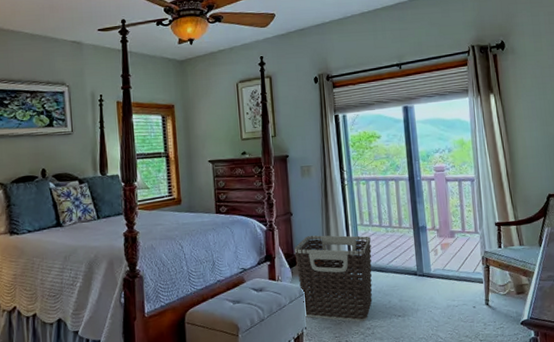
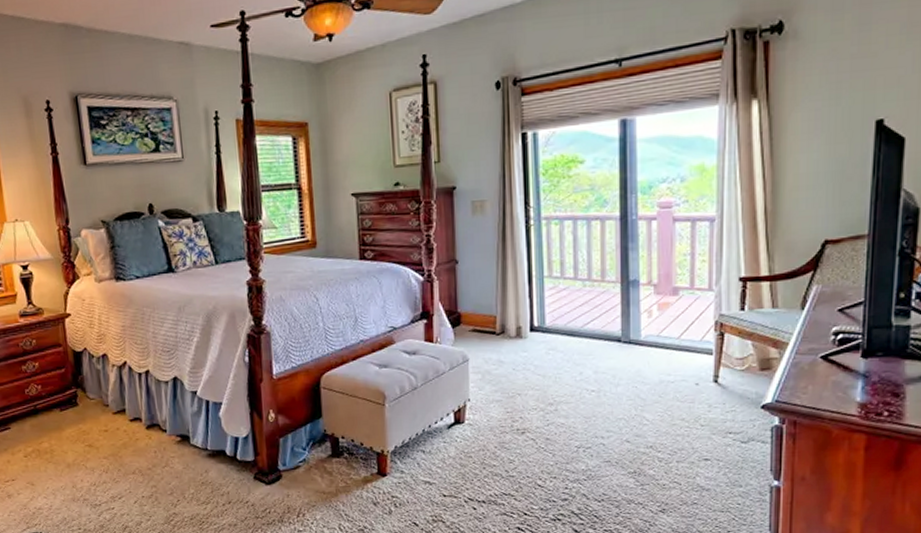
clothes hamper: present [294,235,373,322] -> none [459,289,561,396]

